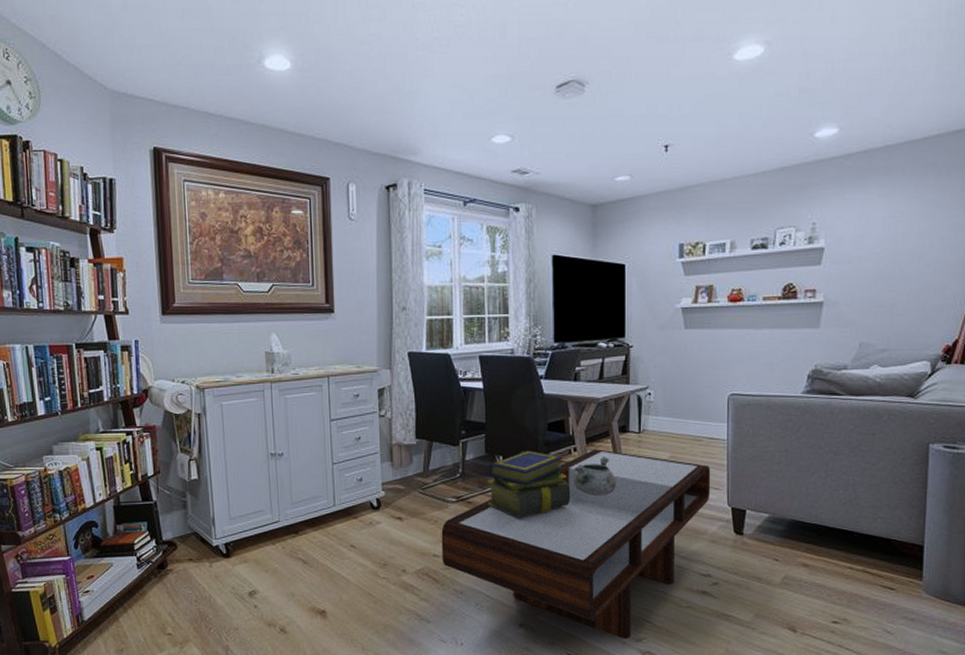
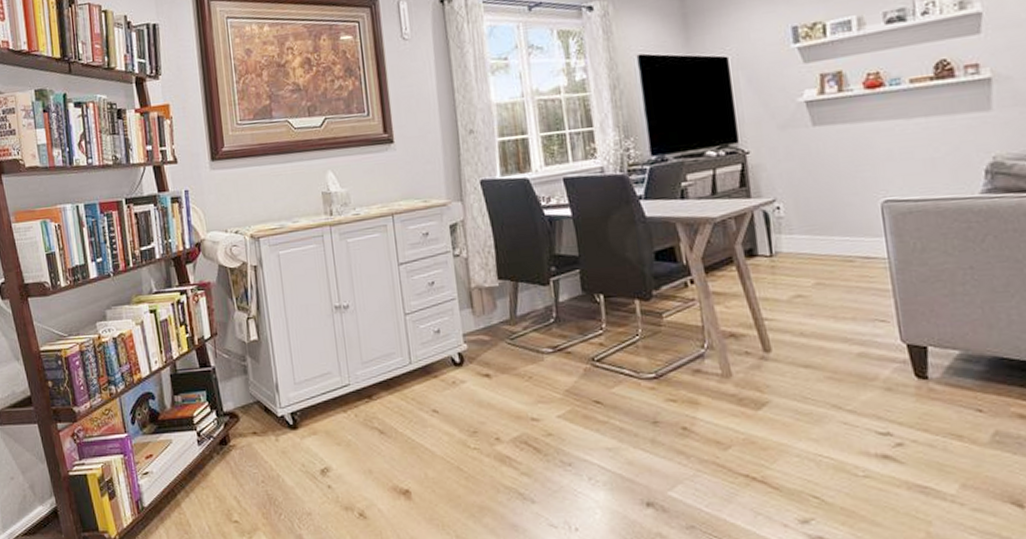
coffee table: present [441,449,711,639] -> none [538,279,876,520]
stack of books: present [487,450,571,518] -> none [588,286,694,369]
decorative bowl: present [572,457,616,497] -> none [693,288,750,339]

